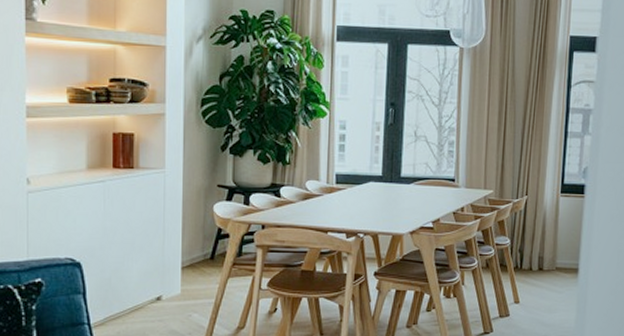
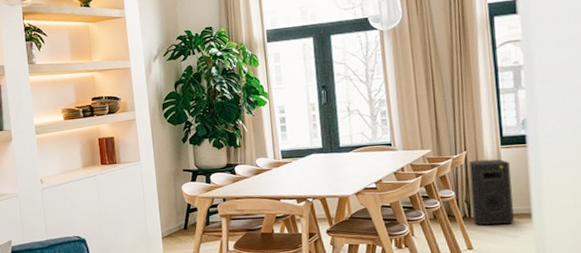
speaker: none [524,206,567,279] -> present [468,159,514,226]

